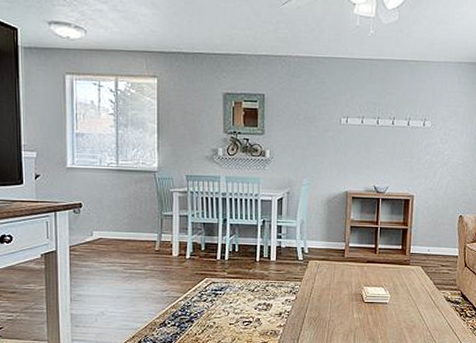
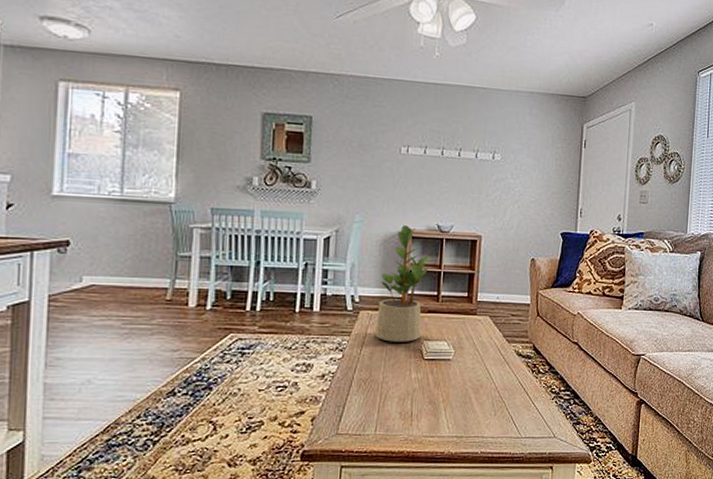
potted plant: none [322,187,368,287] -> present [375,225,430,342]

